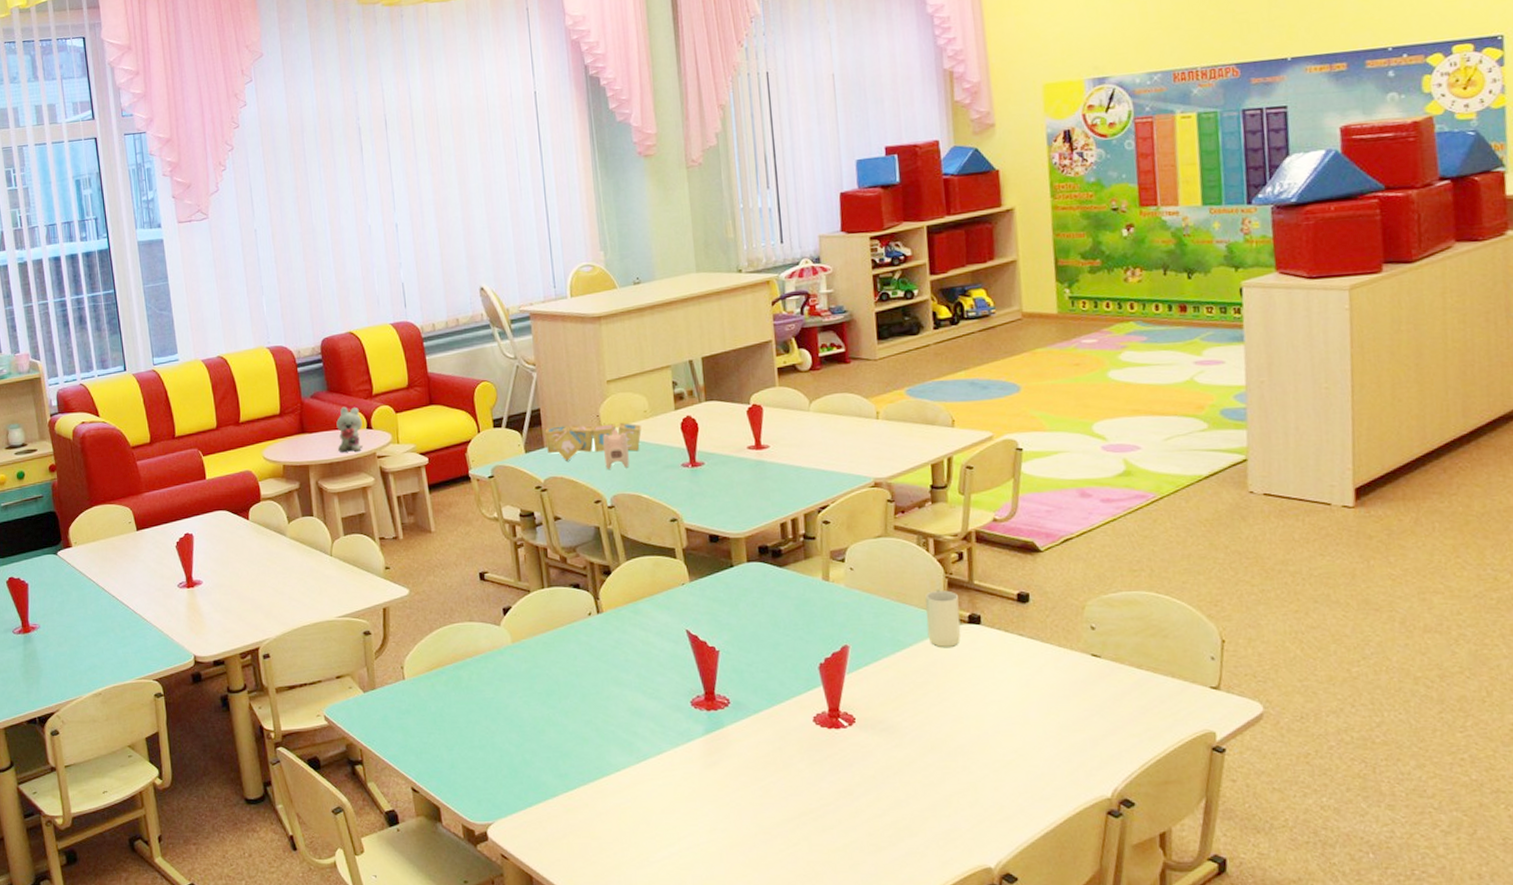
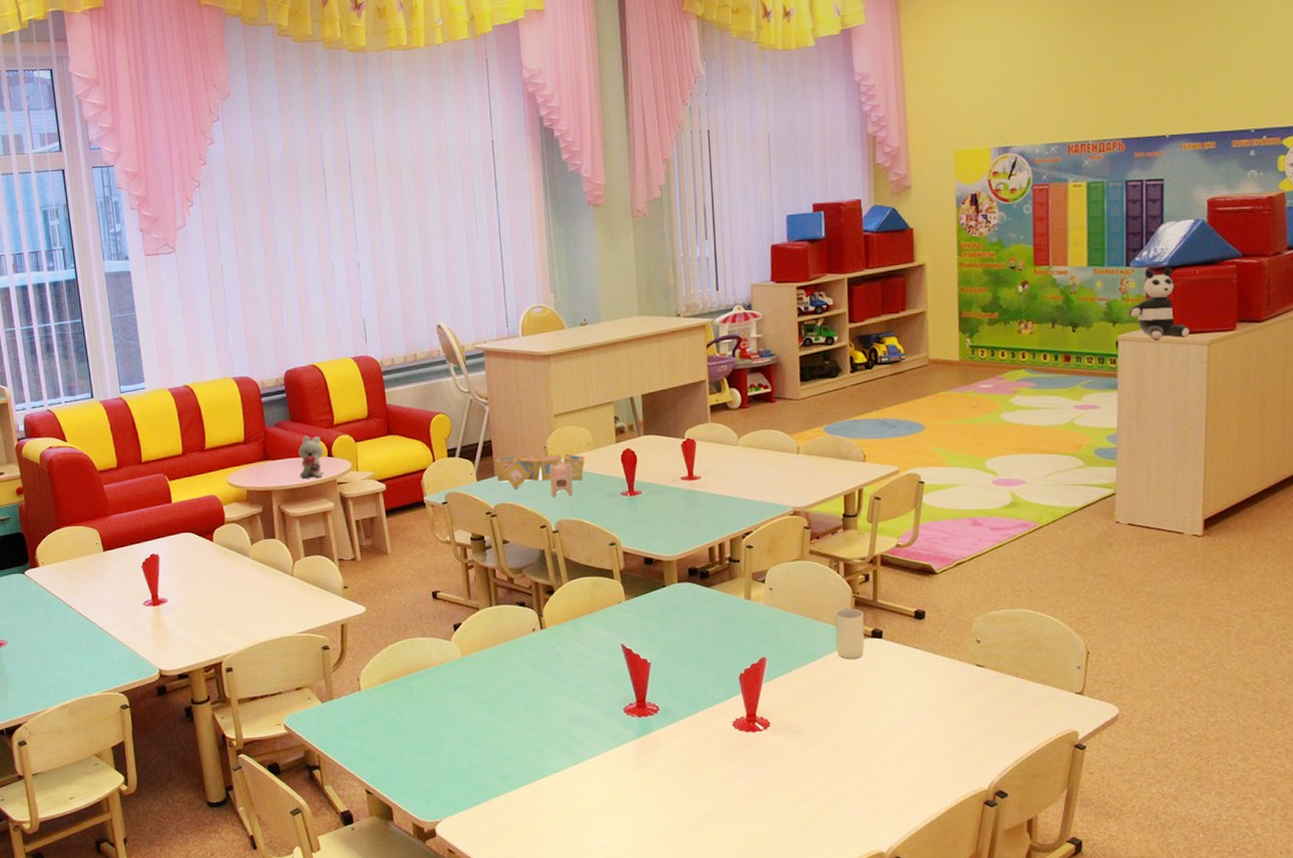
stuffed animal: none [1252,204,1327,286] -> present [1128,267,1190,341]

